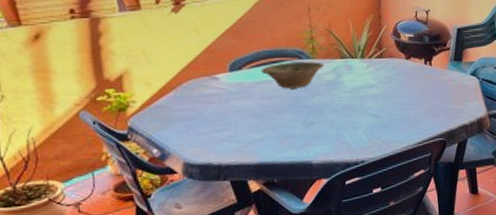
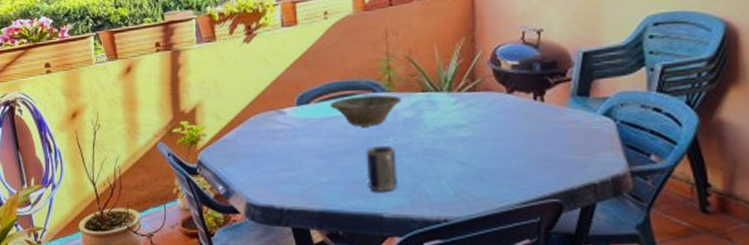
mug: none [294,103,323,143] -> present [365,145,398,192]

